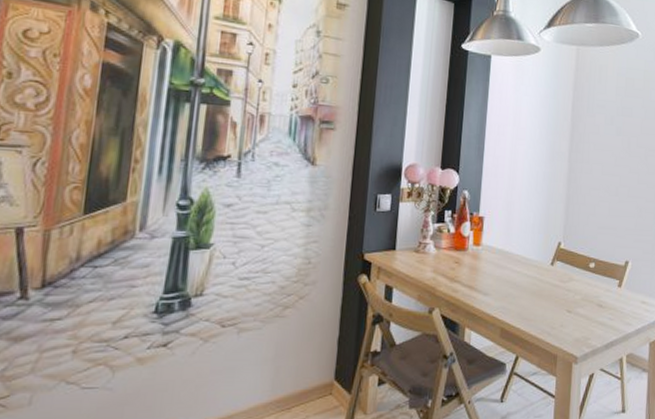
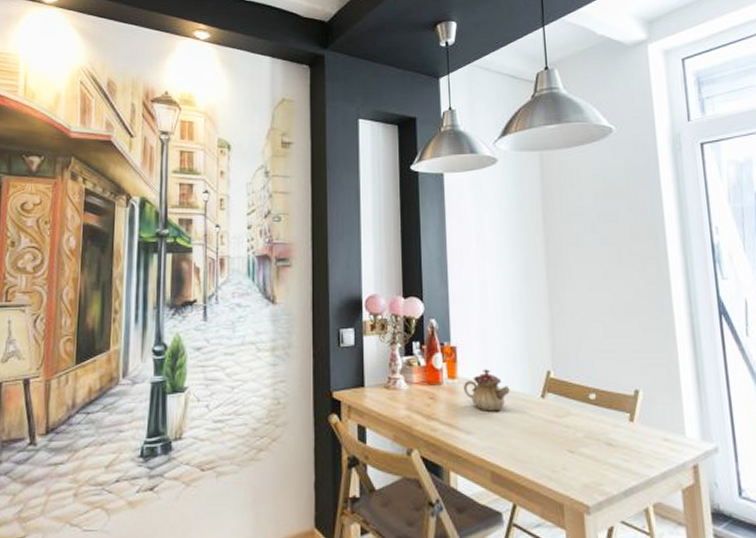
teapot: none [485,238,526,276] -> present [463,369,510,412]

